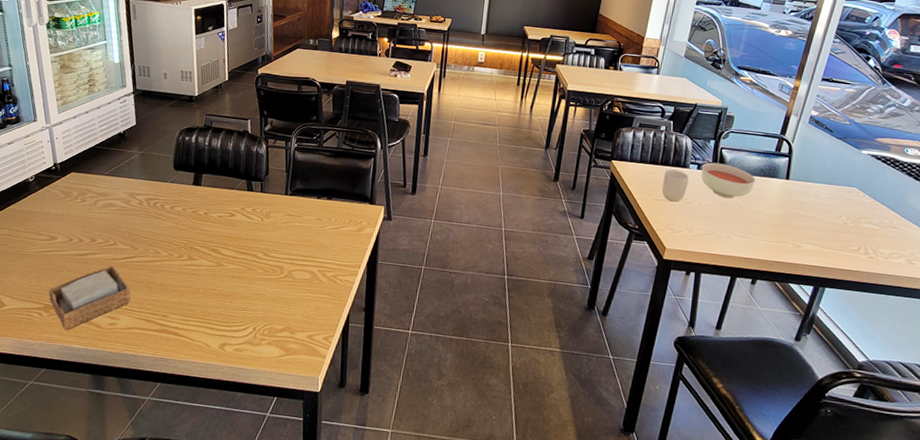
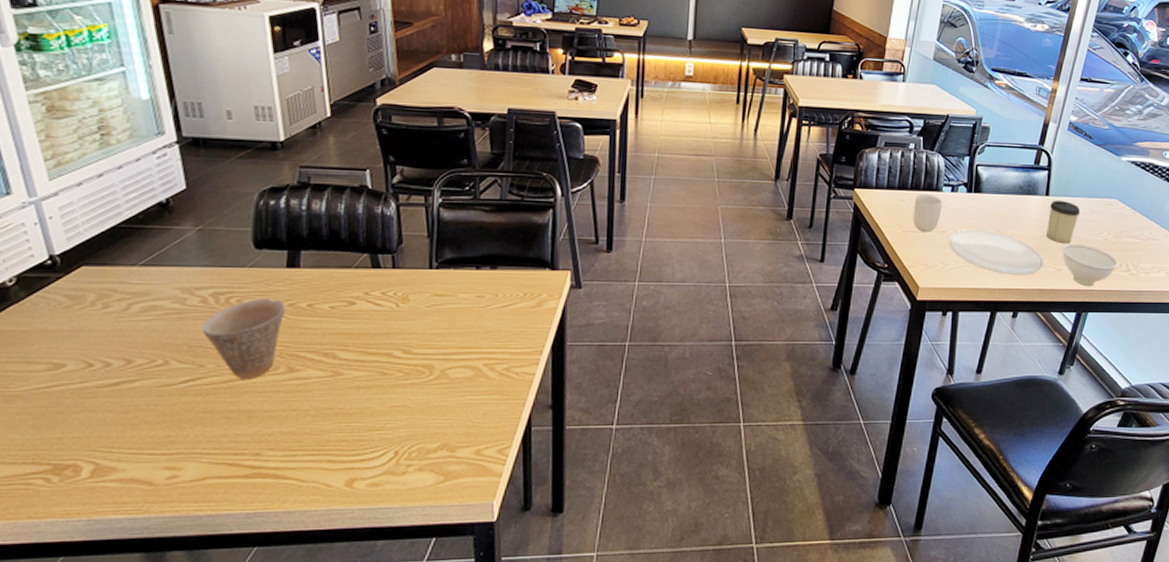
napkin holder: present [48,265,131,330] -> none [57,394,200,497]
cup: none [137,205,190,262] -> present [201,298,285,379]
plate: none [693,202,783,248] -> present [948,229,1045,275]
bowl: present [701,162,756,199] -> none [955,182,1014,223]
cup: none [786,183,820,223] -> present [1047,200,1081,243]
bowl: none [801,223,857,264] -> present [1062,243,1119,286]

